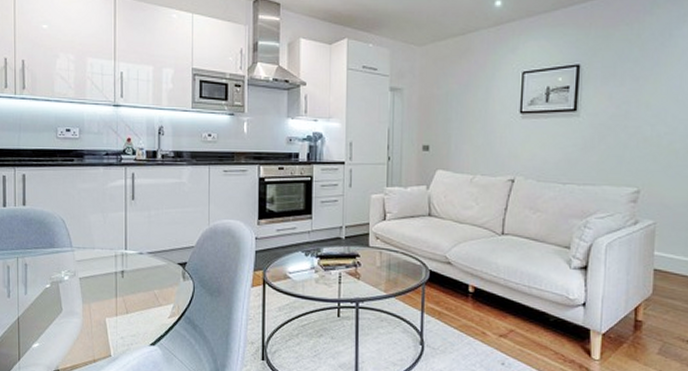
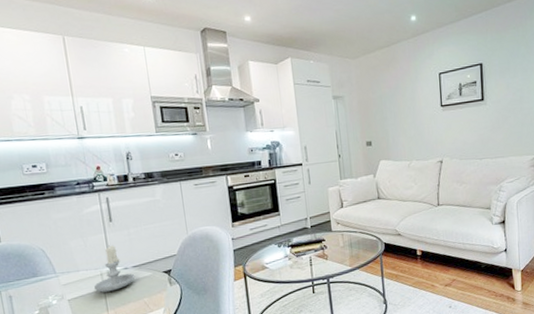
candle: none [107,225,149,276] -> present [94,245,135,293]

